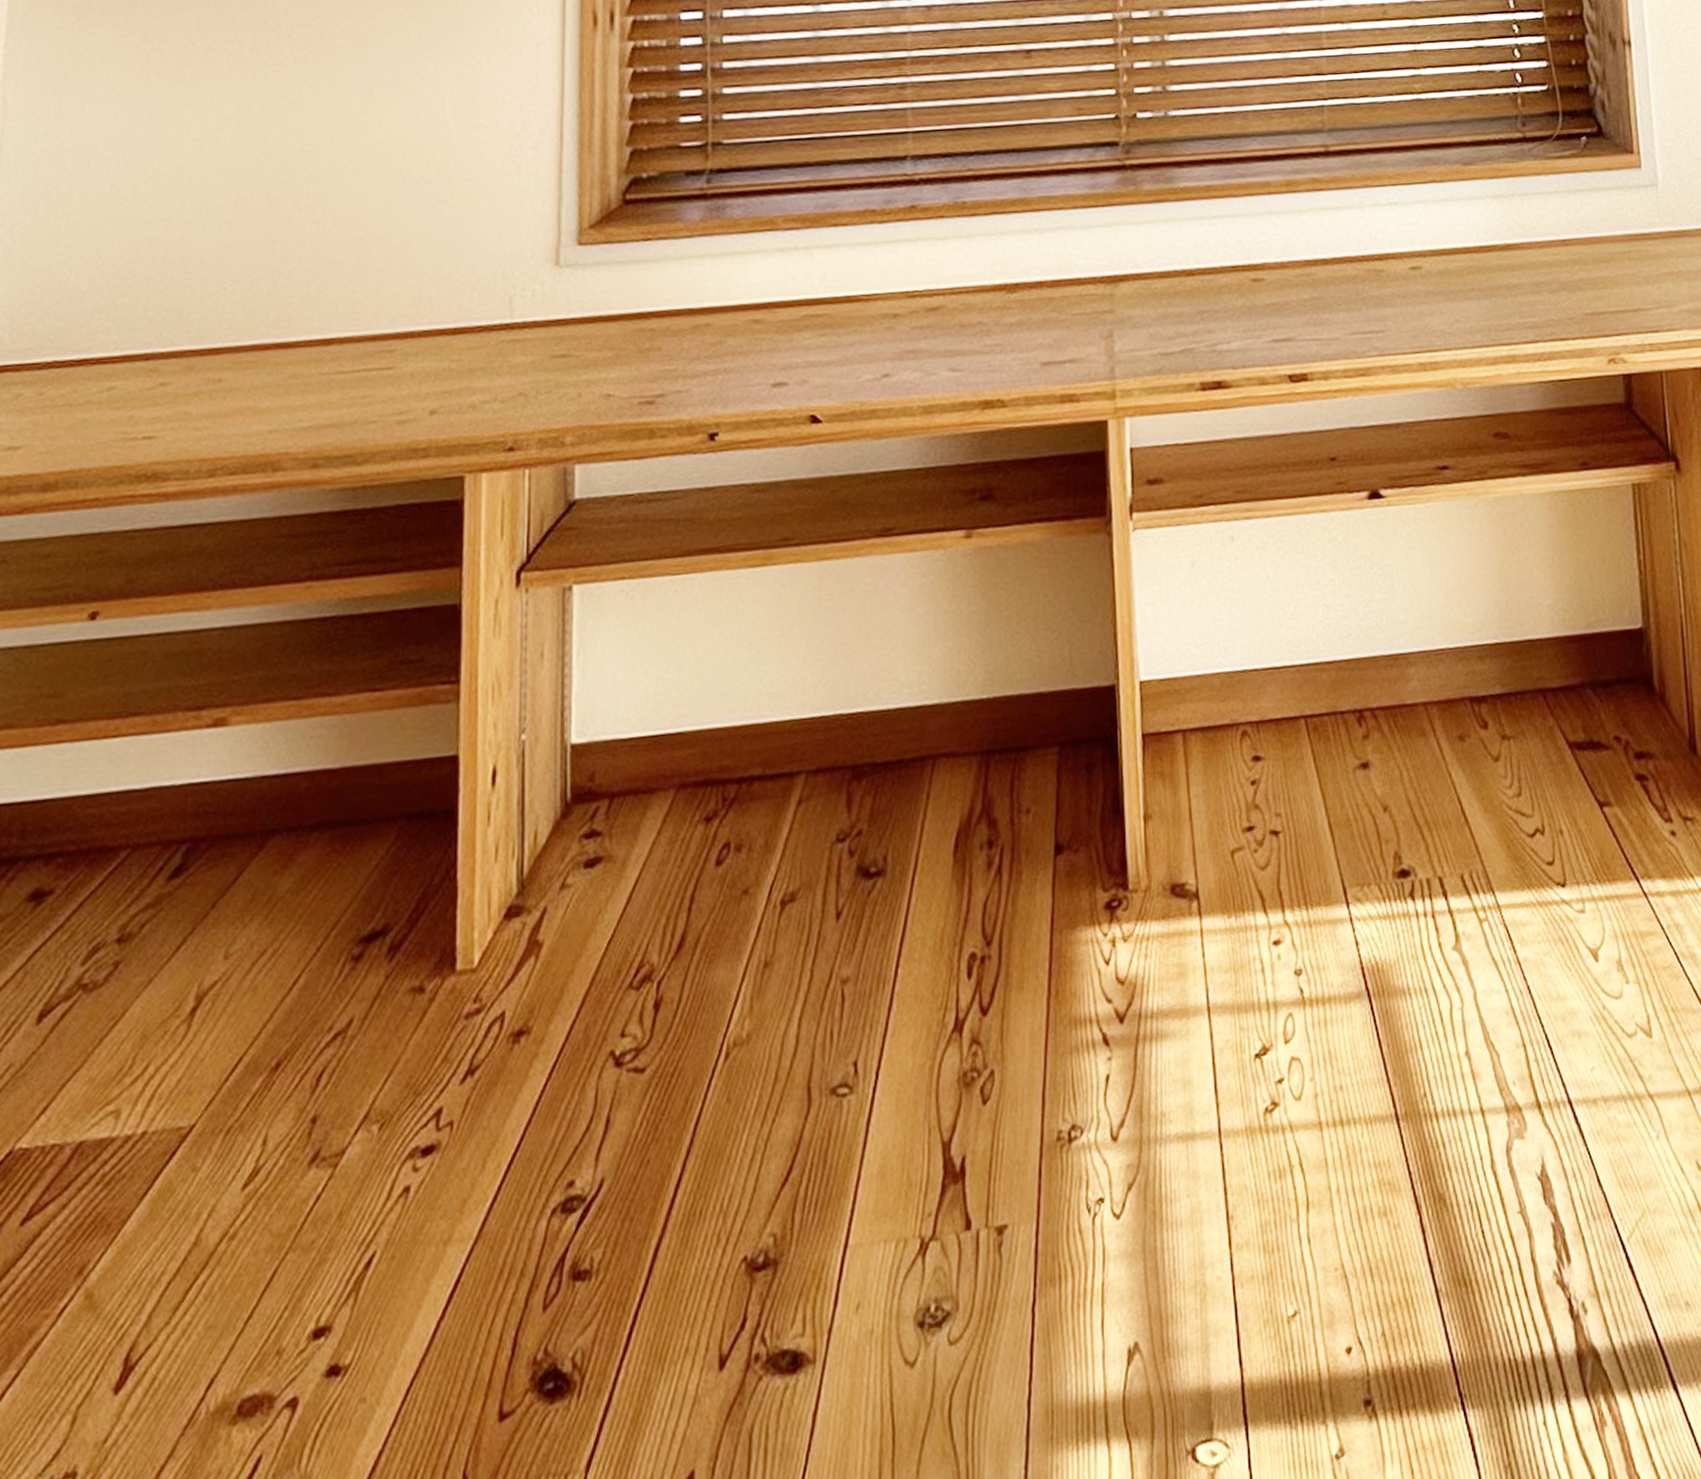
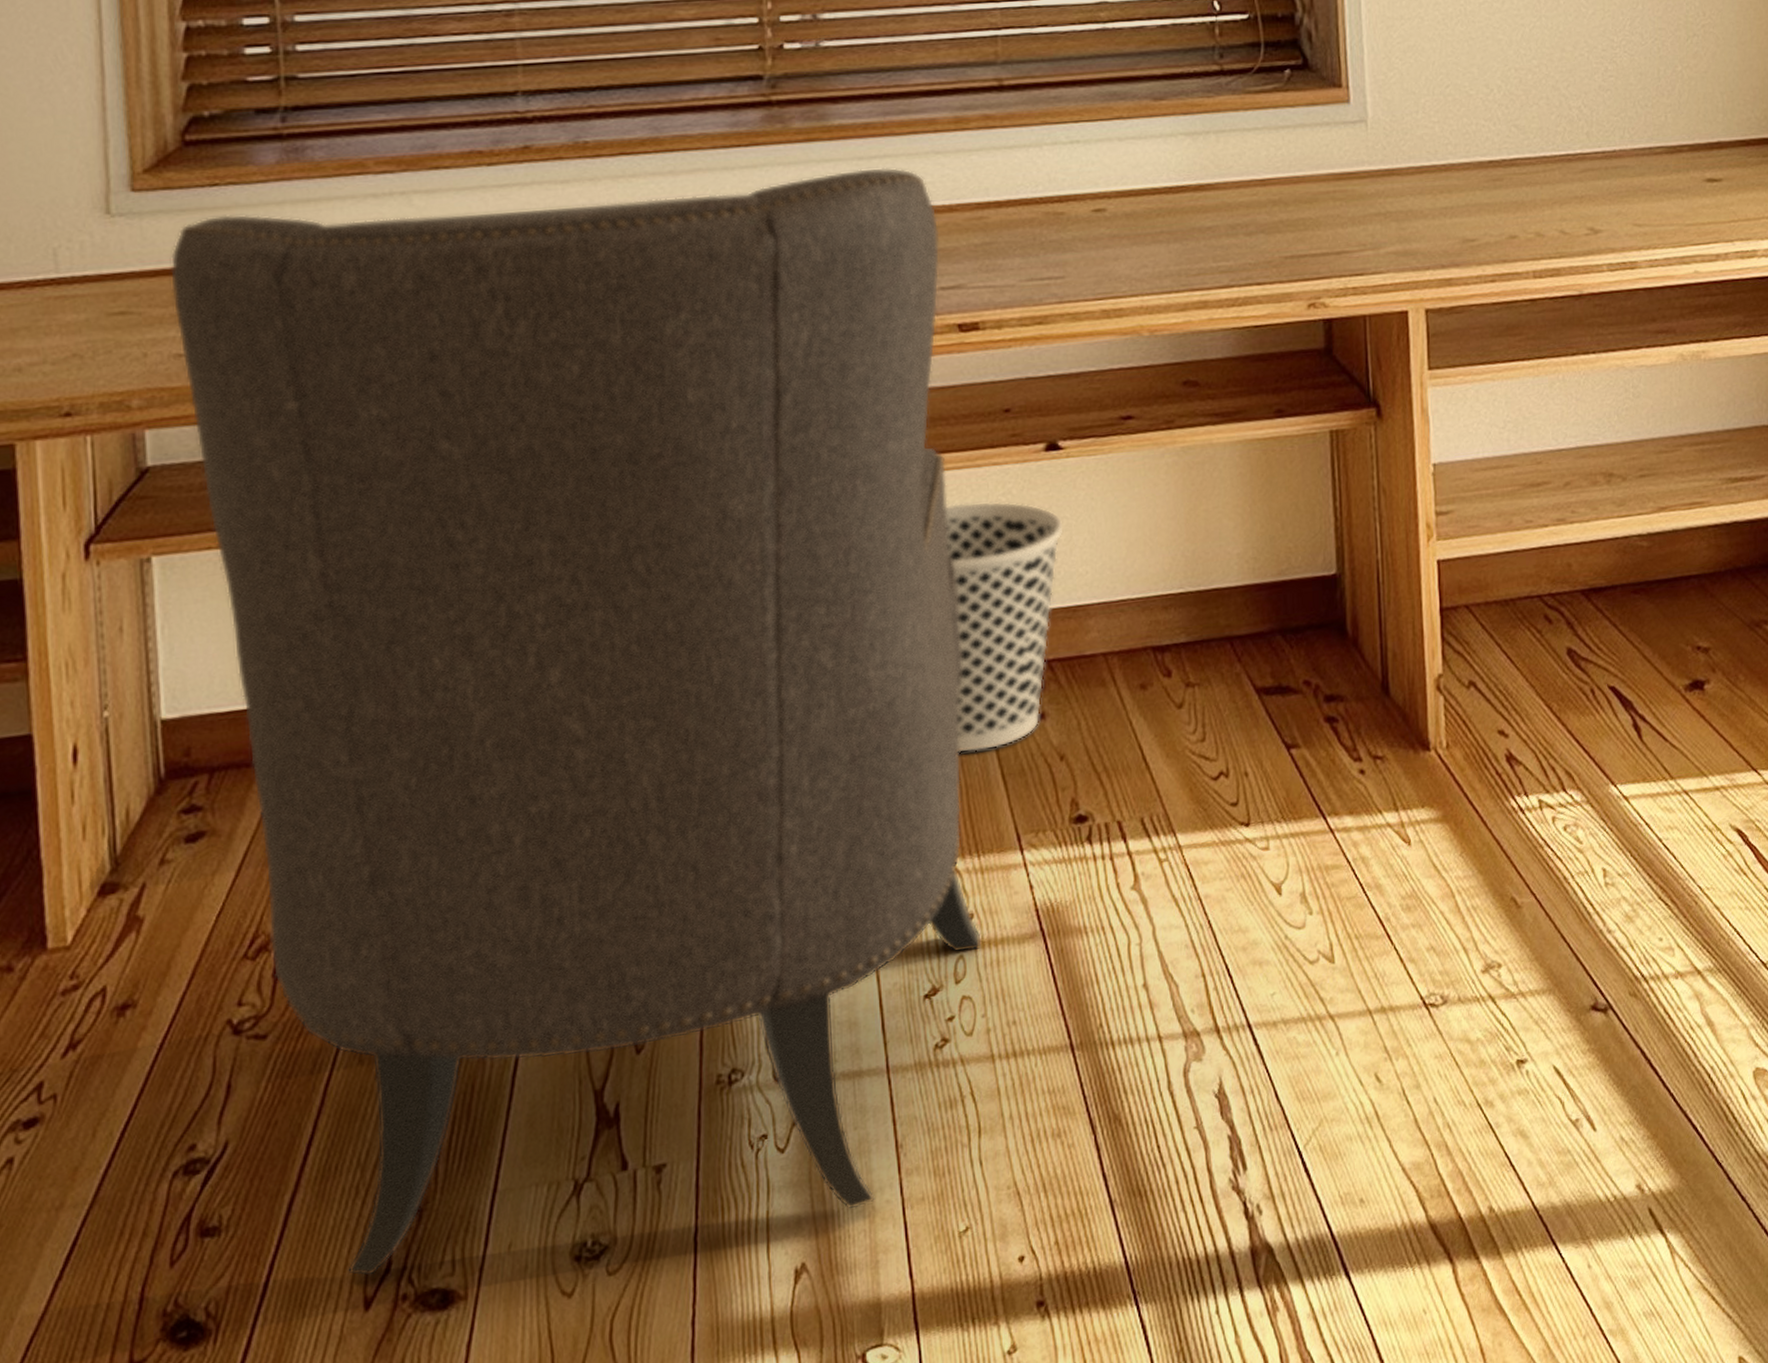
chair: none [606,226,1310,1332] -> present [170,167,982,1276]
wastebasket: none [1277,548,1386,802] -> present [945,501,1064,754]

